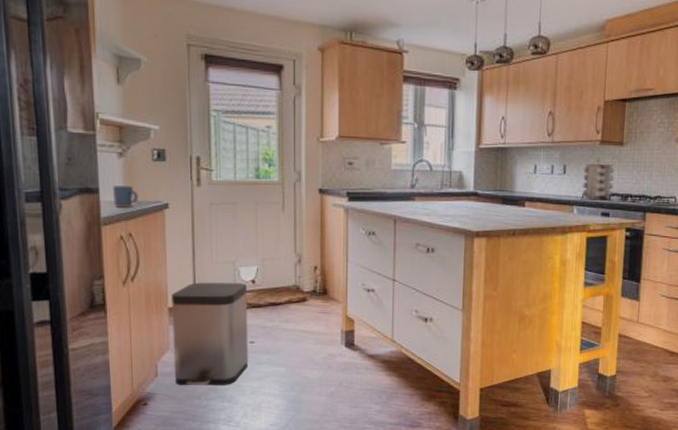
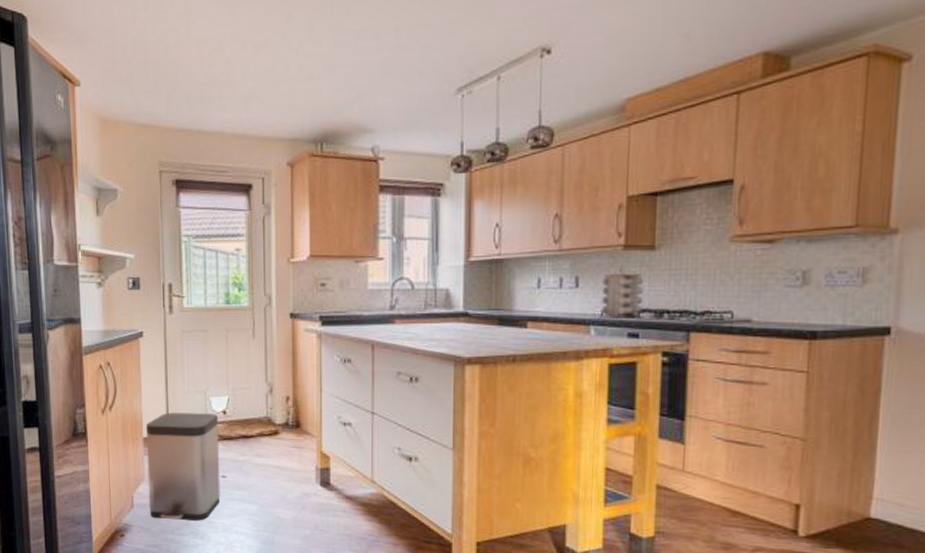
mug: present [113,186,139,208] -> none [93,315,116,337]

